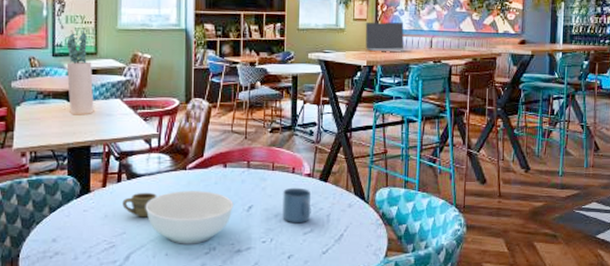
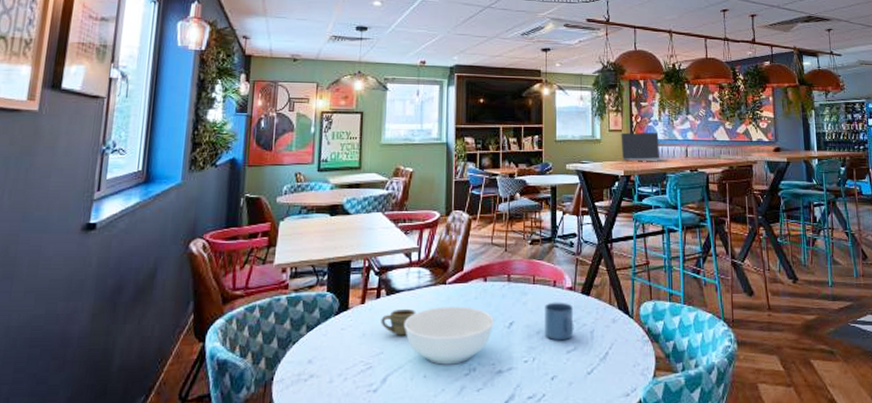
vase: present [66,28,94,116] -> none [331,143,356,230]

